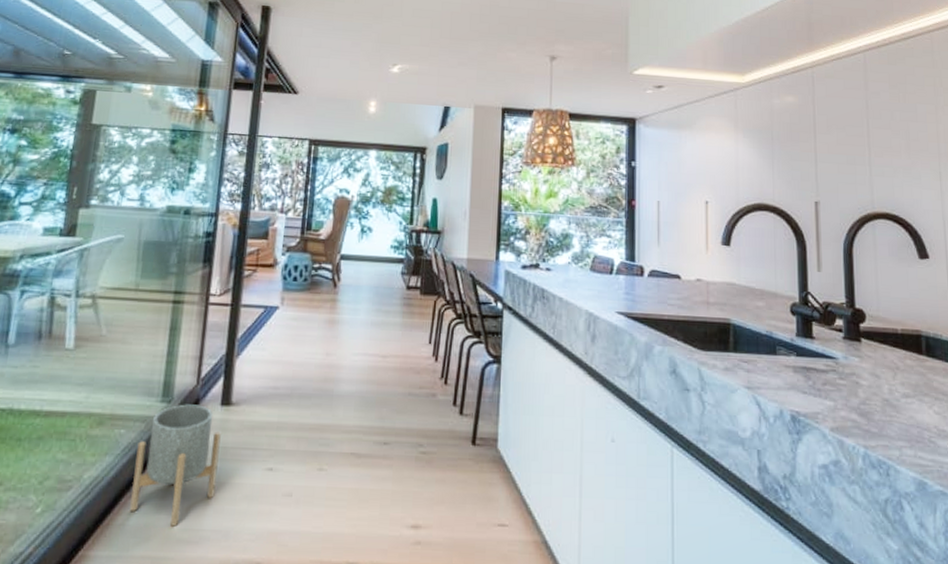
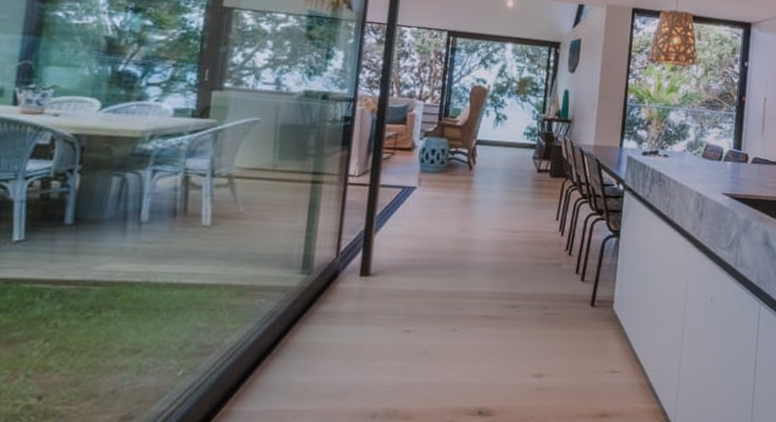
planter: present [130,404,221,527] -> none [271,275,360,383]

